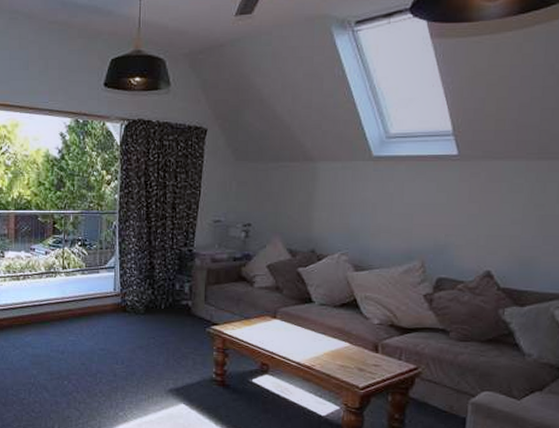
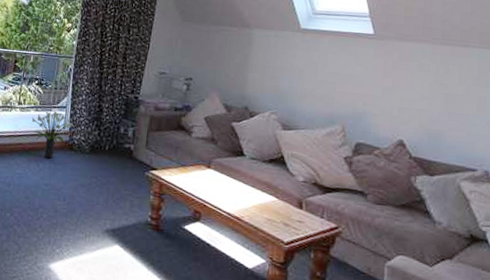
potted plant: none [79,272,125,323] -> present [32,111,74,159]

